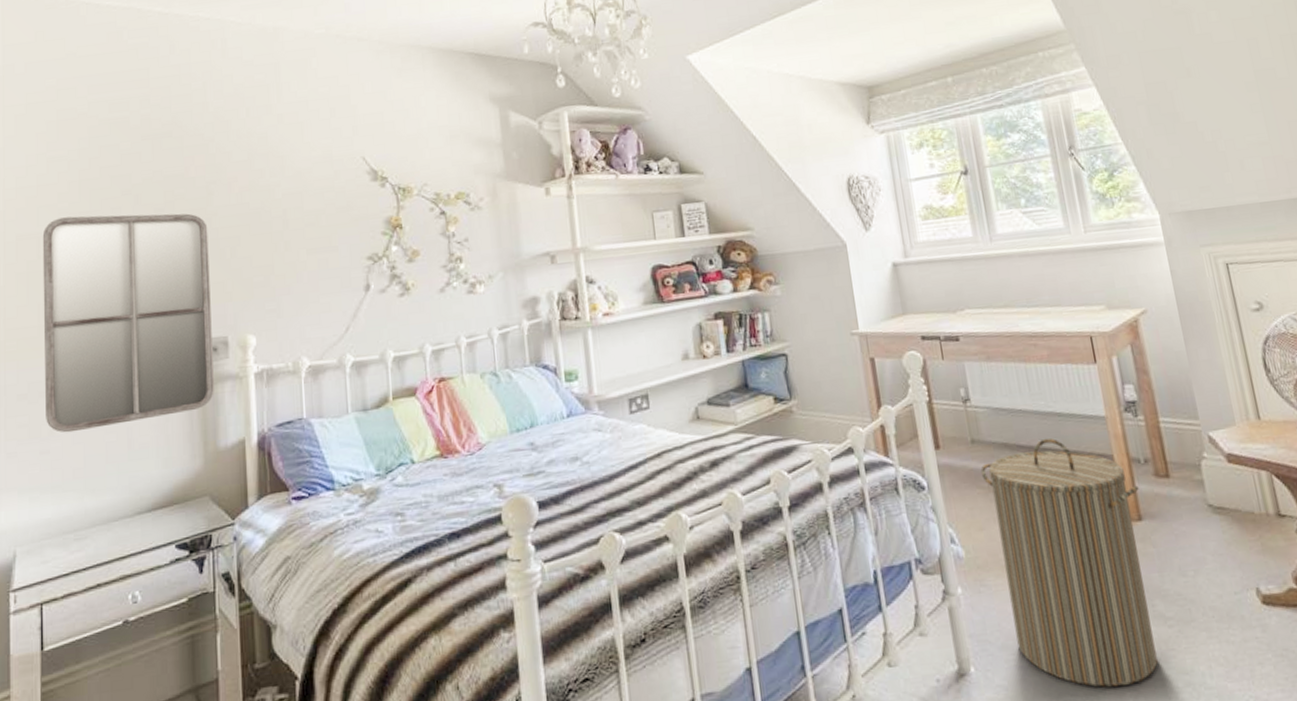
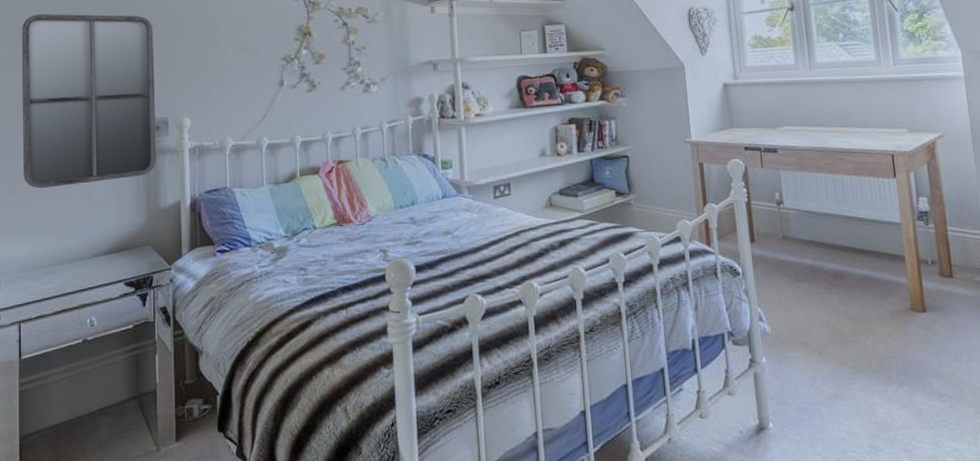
laundry hamper: present [980,437,1158,687] -> none [788,238,931,447]

